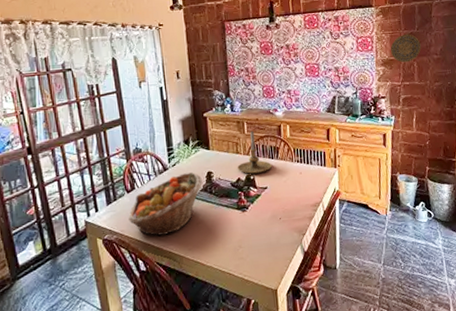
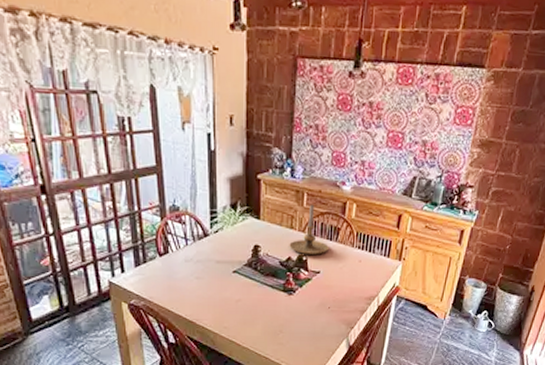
fruit basket: present [128,172,203,236] -> none [159,243,247,310]
decorative plate: present [391,34,422,63] -> none [493,110,531,148]

